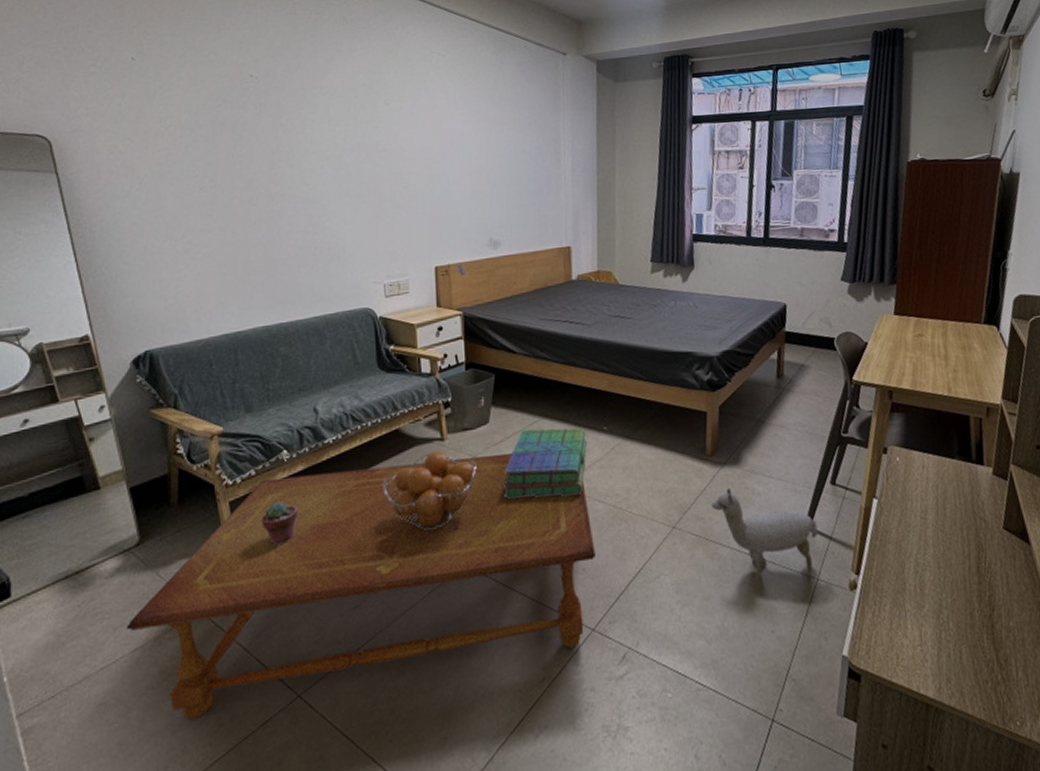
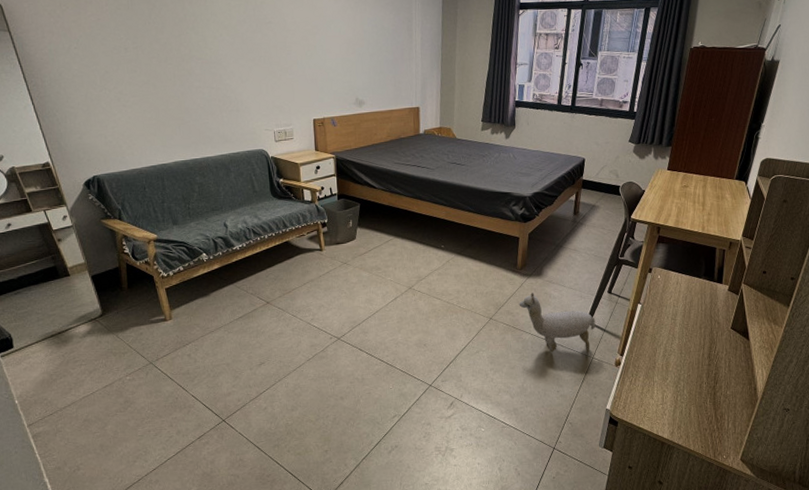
coffee table: present [126,454,596,719] -> none [98,262,433,432]
potted succulent: present [262,501,298,546] -> none [190,290,216,320]
fruit basket: present [382,450,477,530] -> none [277,258,347,314]
stack of books: present [502,427,587,499] -> none [366,245,429,294]

